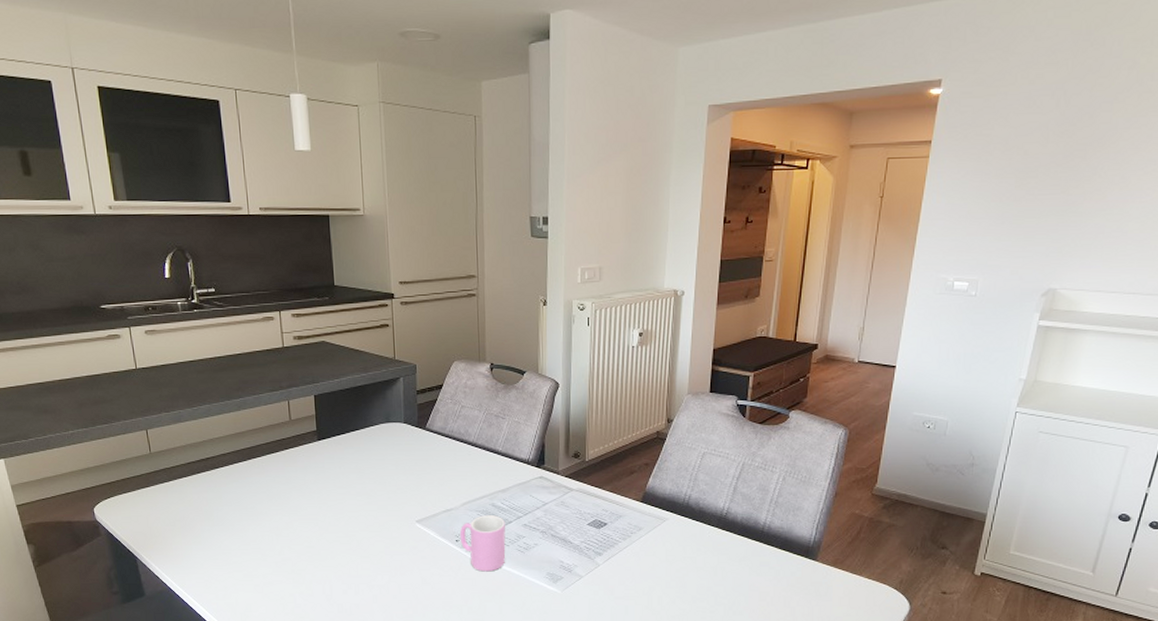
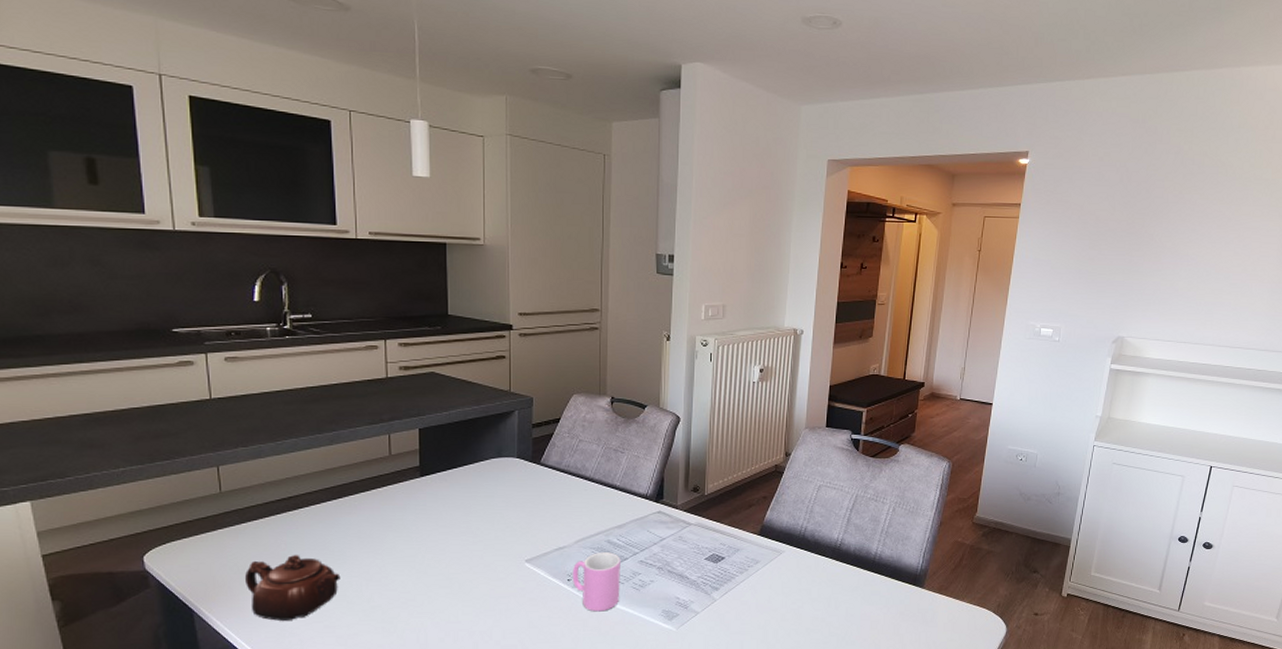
teapot: none [176,511,255,569] -> present [245,555,341,621]

